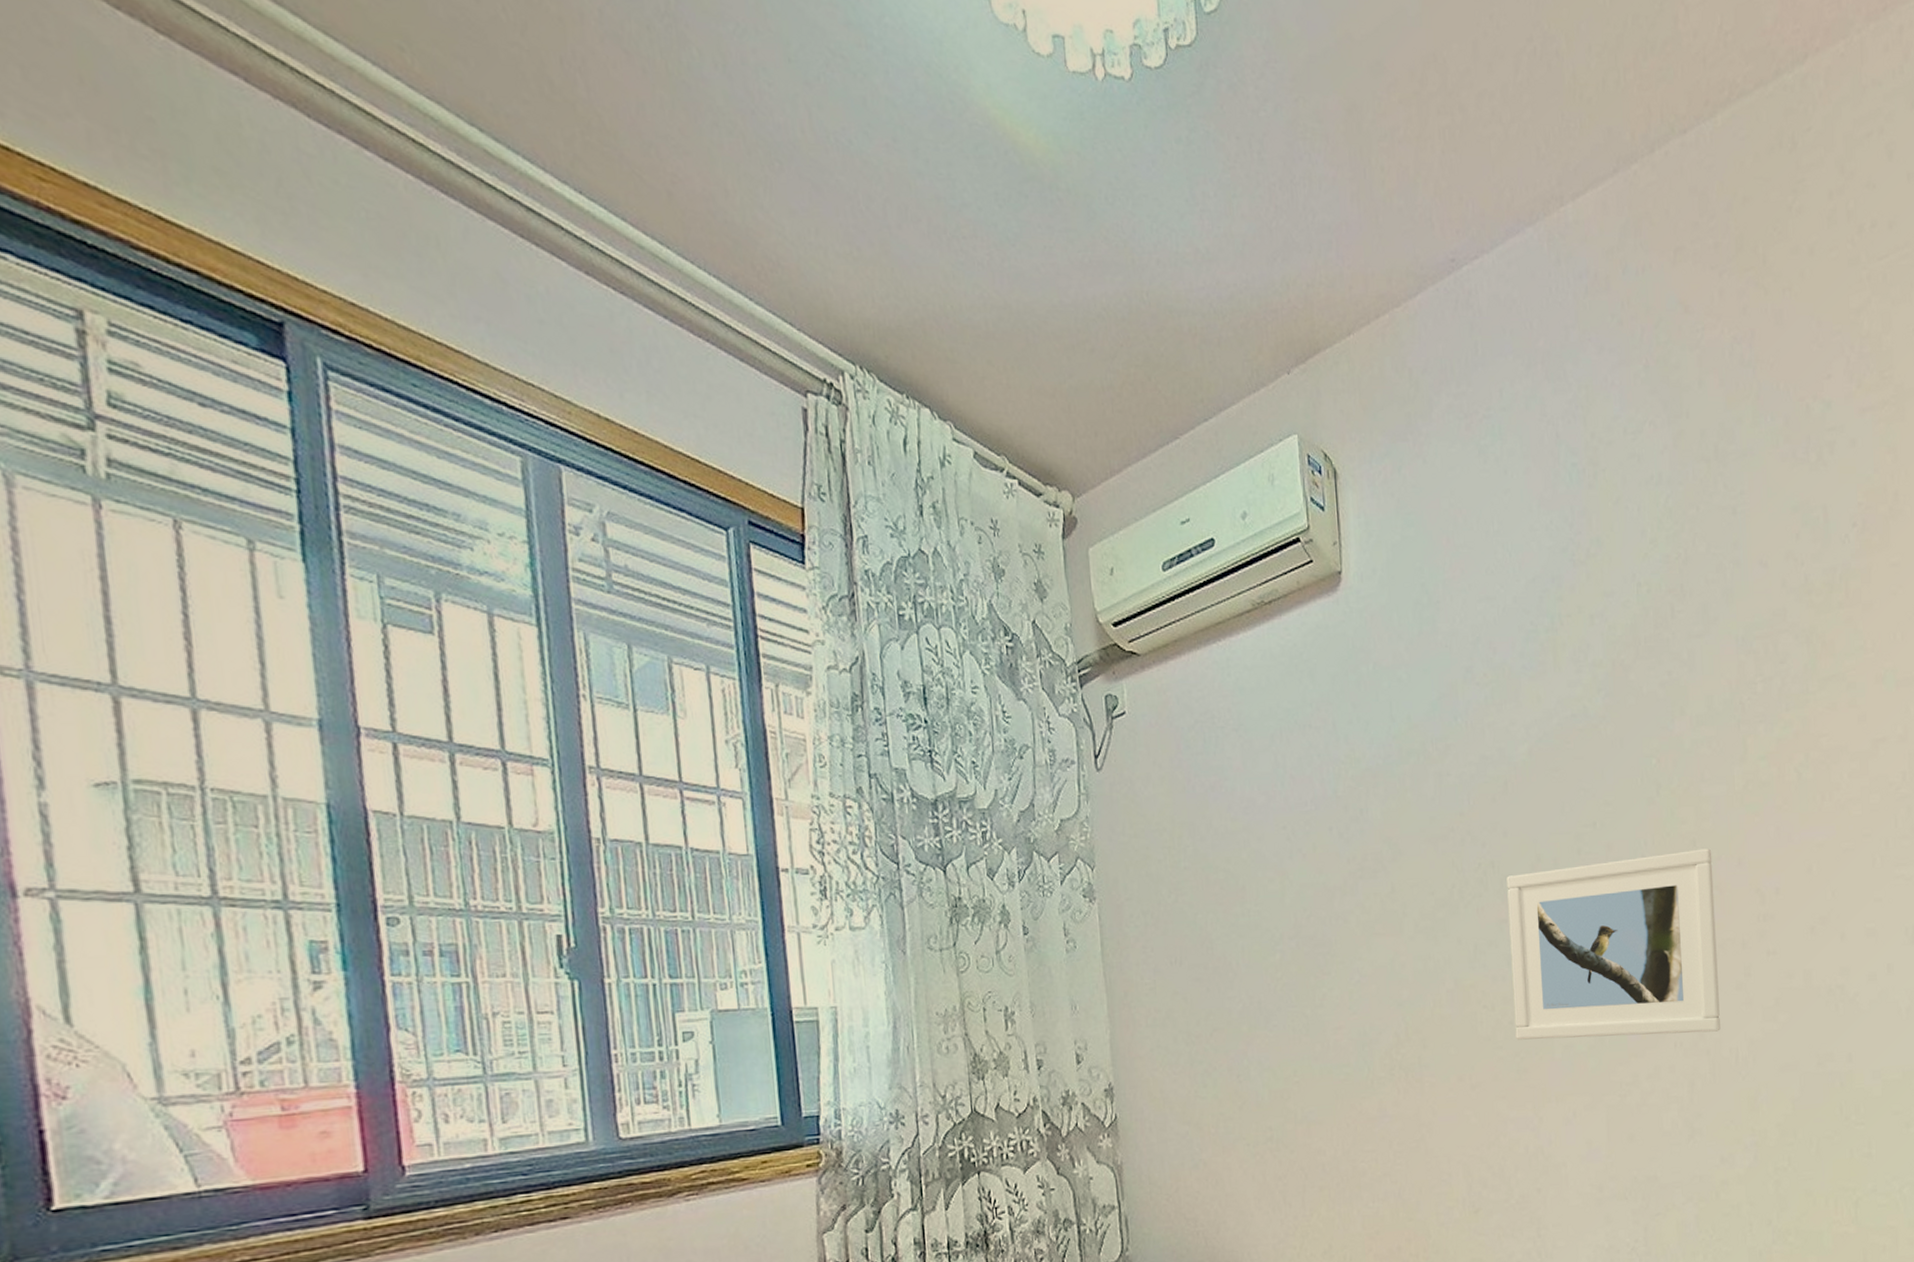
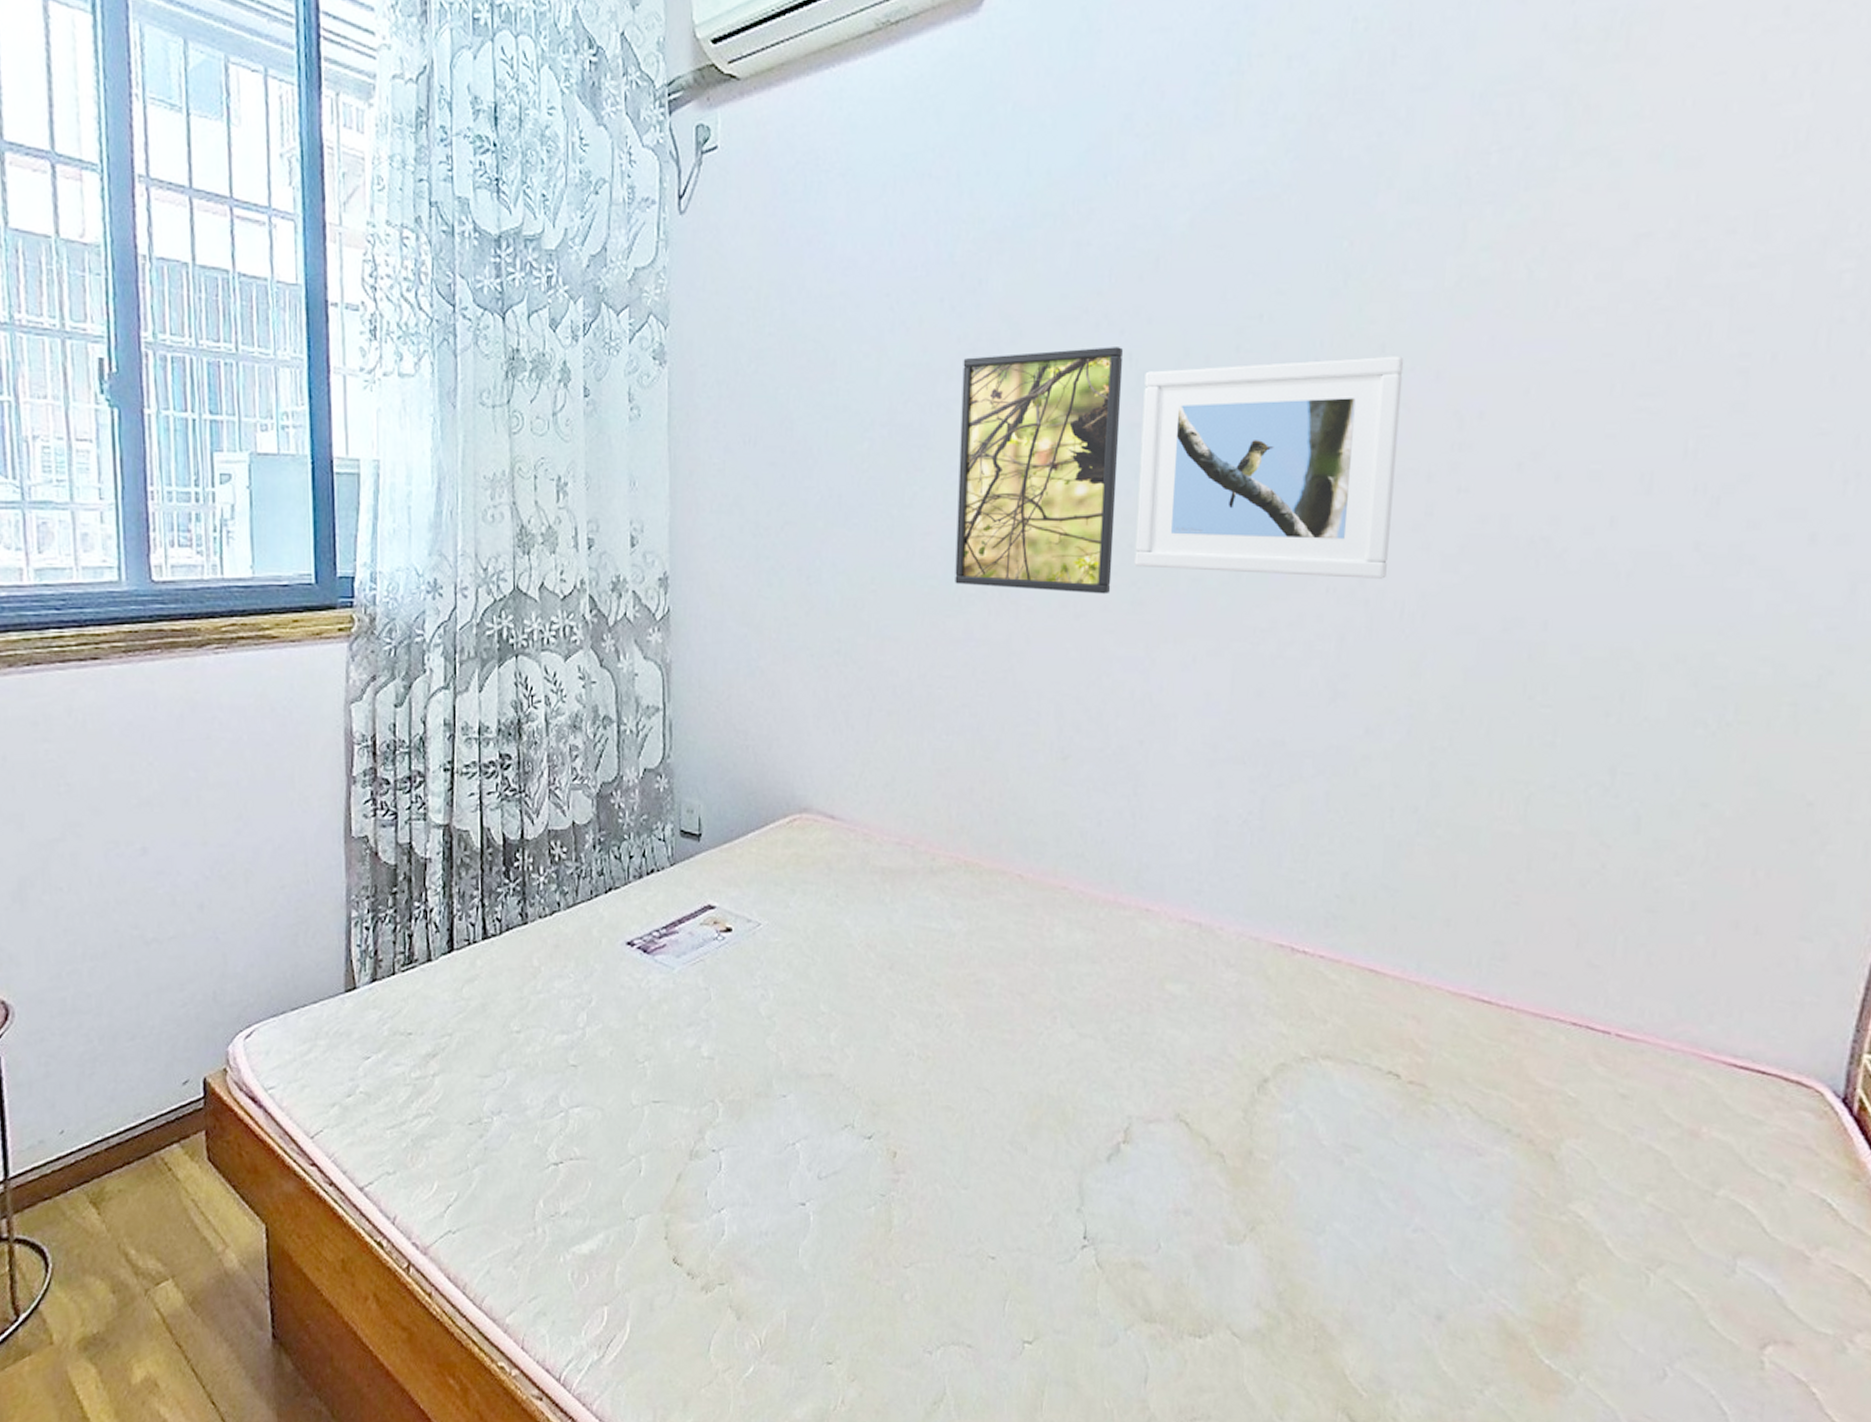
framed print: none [1354,857,1499,1070] -> present [955,347,1124,595]

